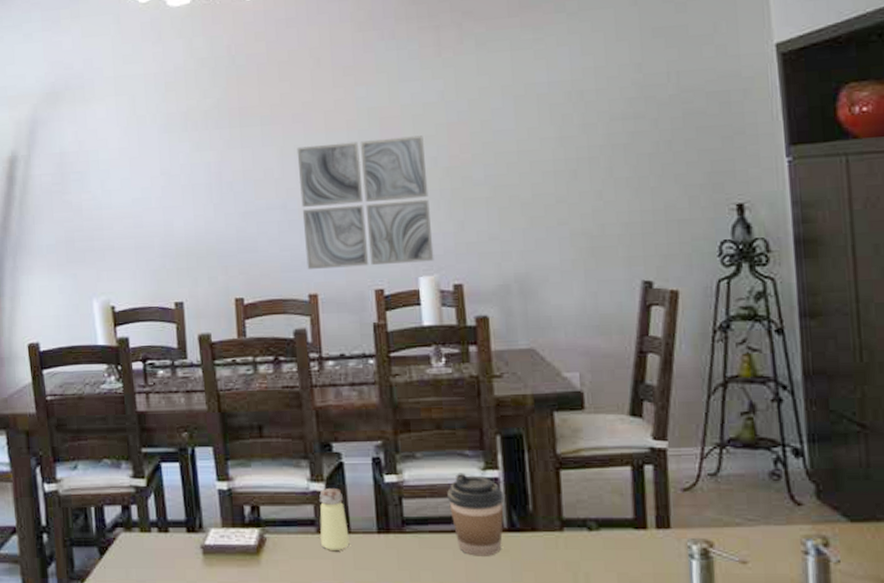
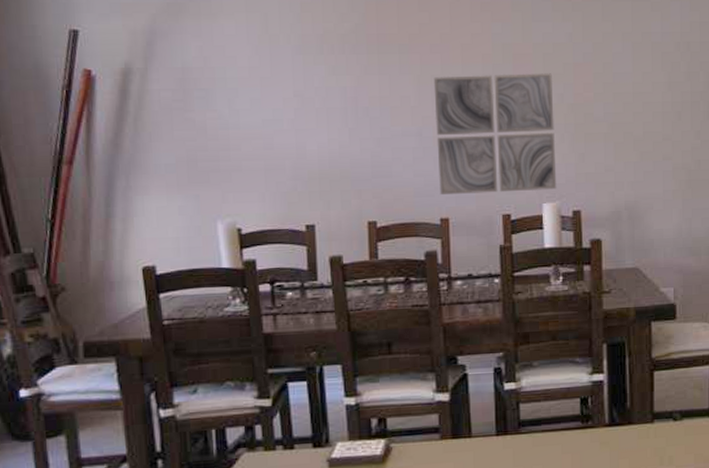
saltshaker: present [319,487,350,550] -> none [444,397,470,454]
coffee cup: present [447,473,505,556] -> none [559,377,607,450]

